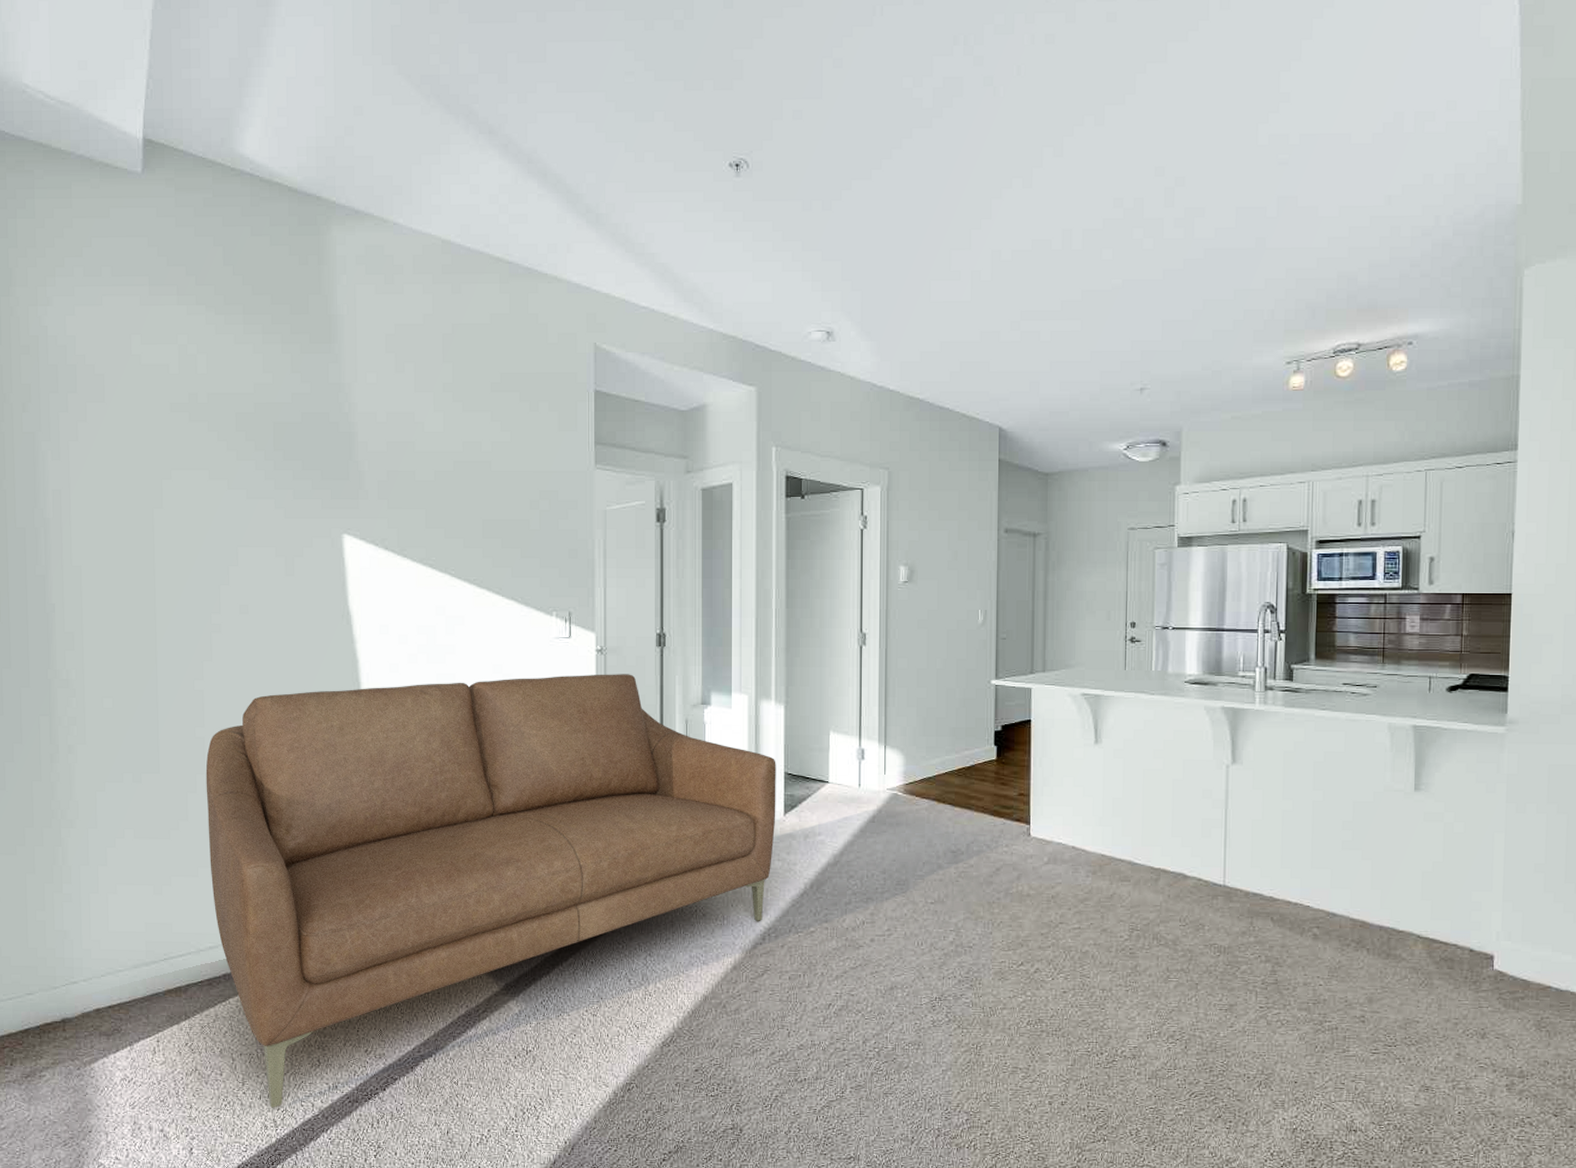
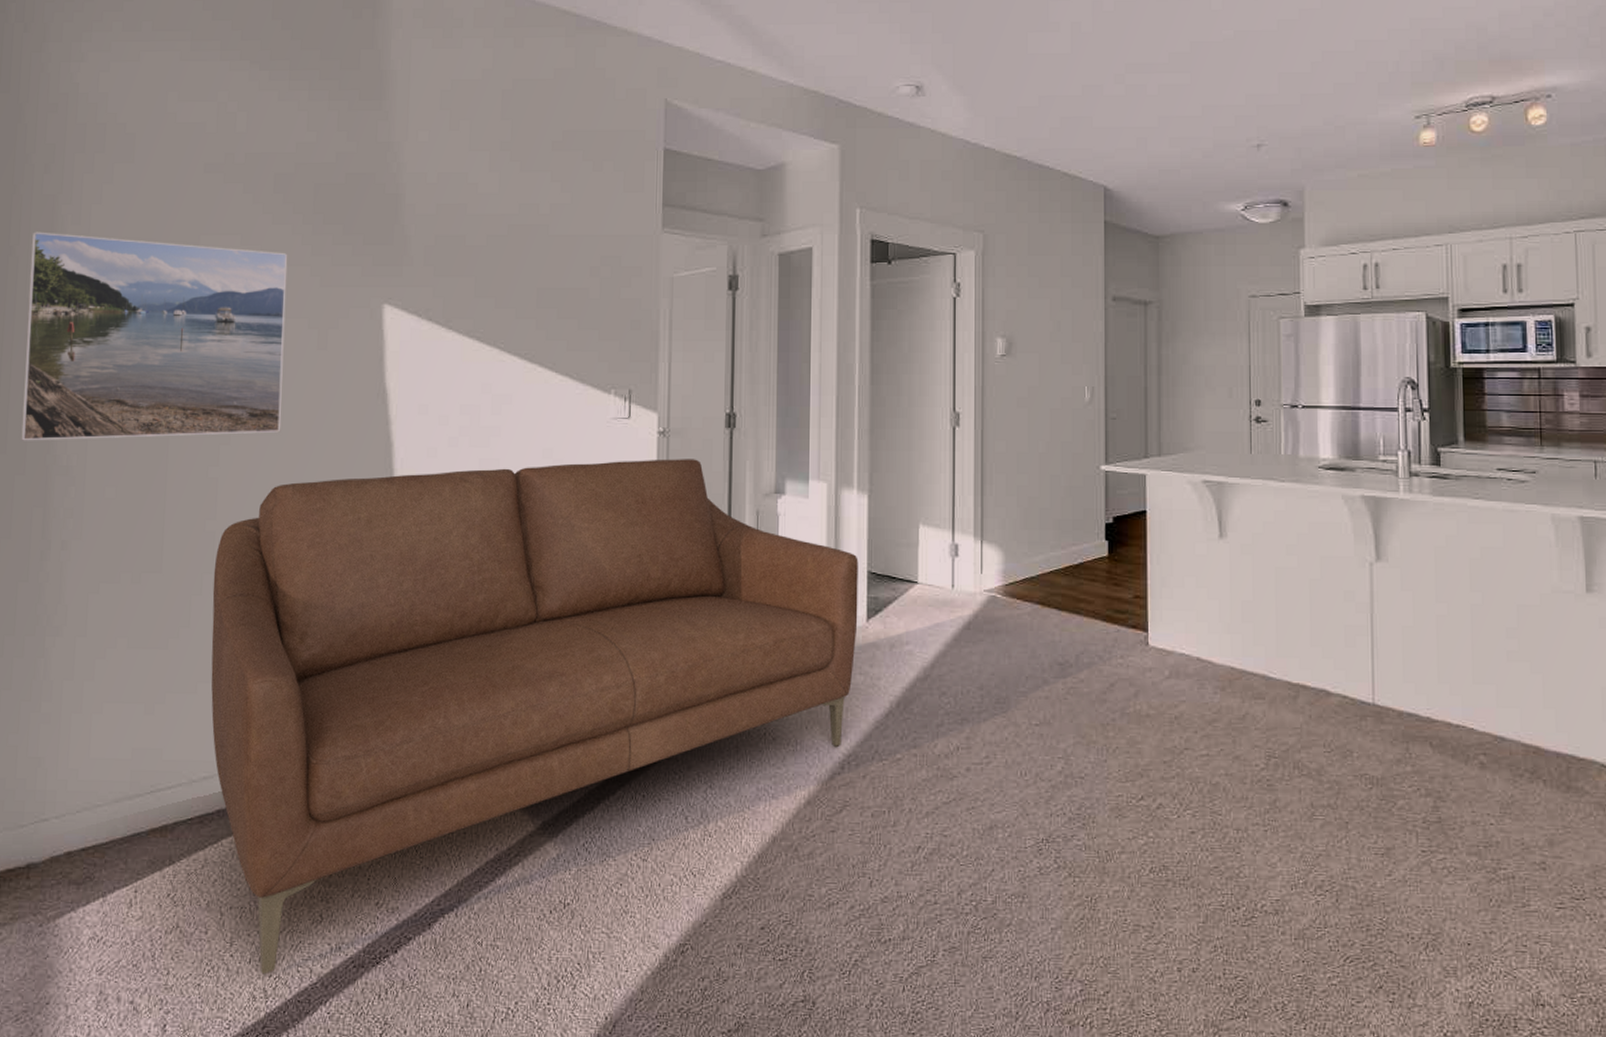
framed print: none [17,466,257,657] -> present [21,232,288,441]

